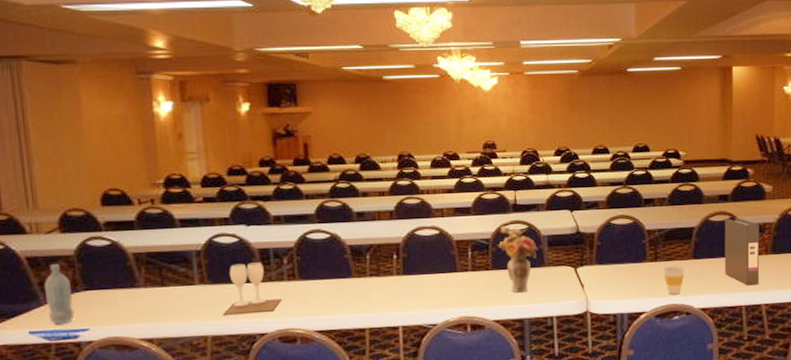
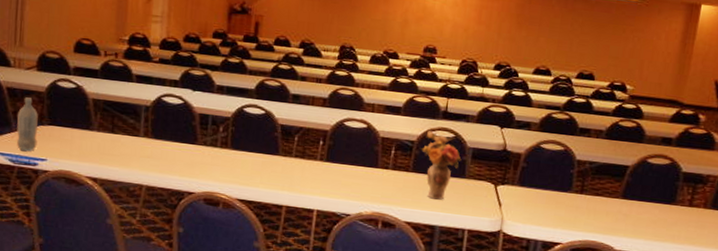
wineglass: present [223,262,281,315] -> none [159,123,212,174]
cup: present [663,265,685,295] -> none [587,201,611,232]
binder: present [724,217,760,285] -> none [654,162,703,238]

